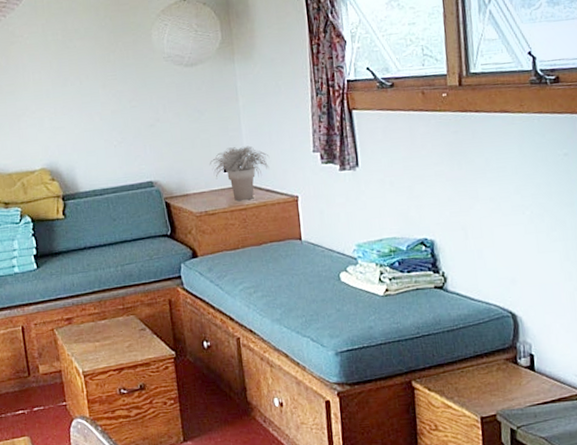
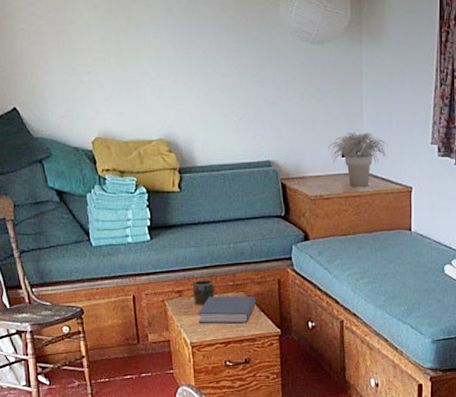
mug: none [81,305,105,333] -> present [192,280,215,306]
book: none [88,319,148,351] -> present [198,296,257,324]

